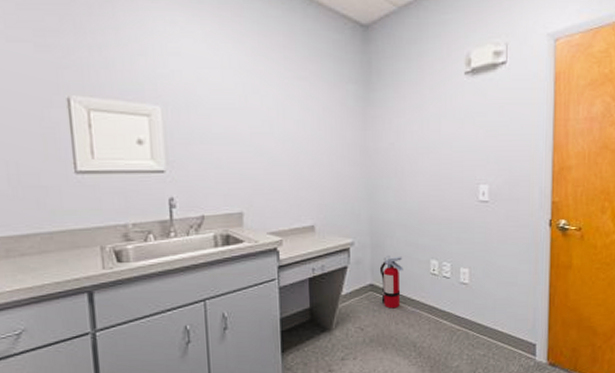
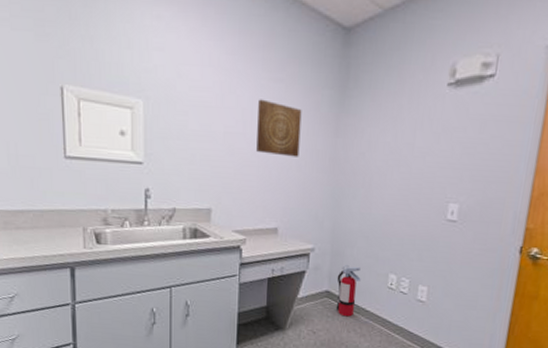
wall art: none [283,98,330,153] -> present [256,99,302,157]

